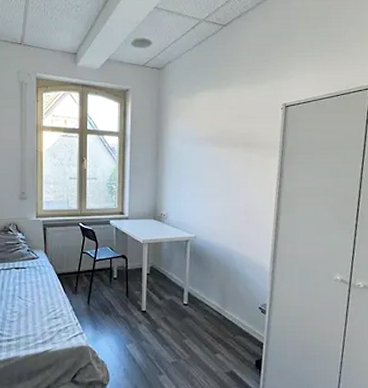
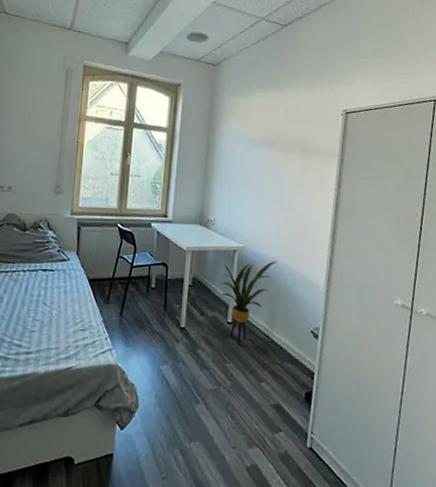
house plant: none [175,248,226,323] -> present [220,261,277,345]

